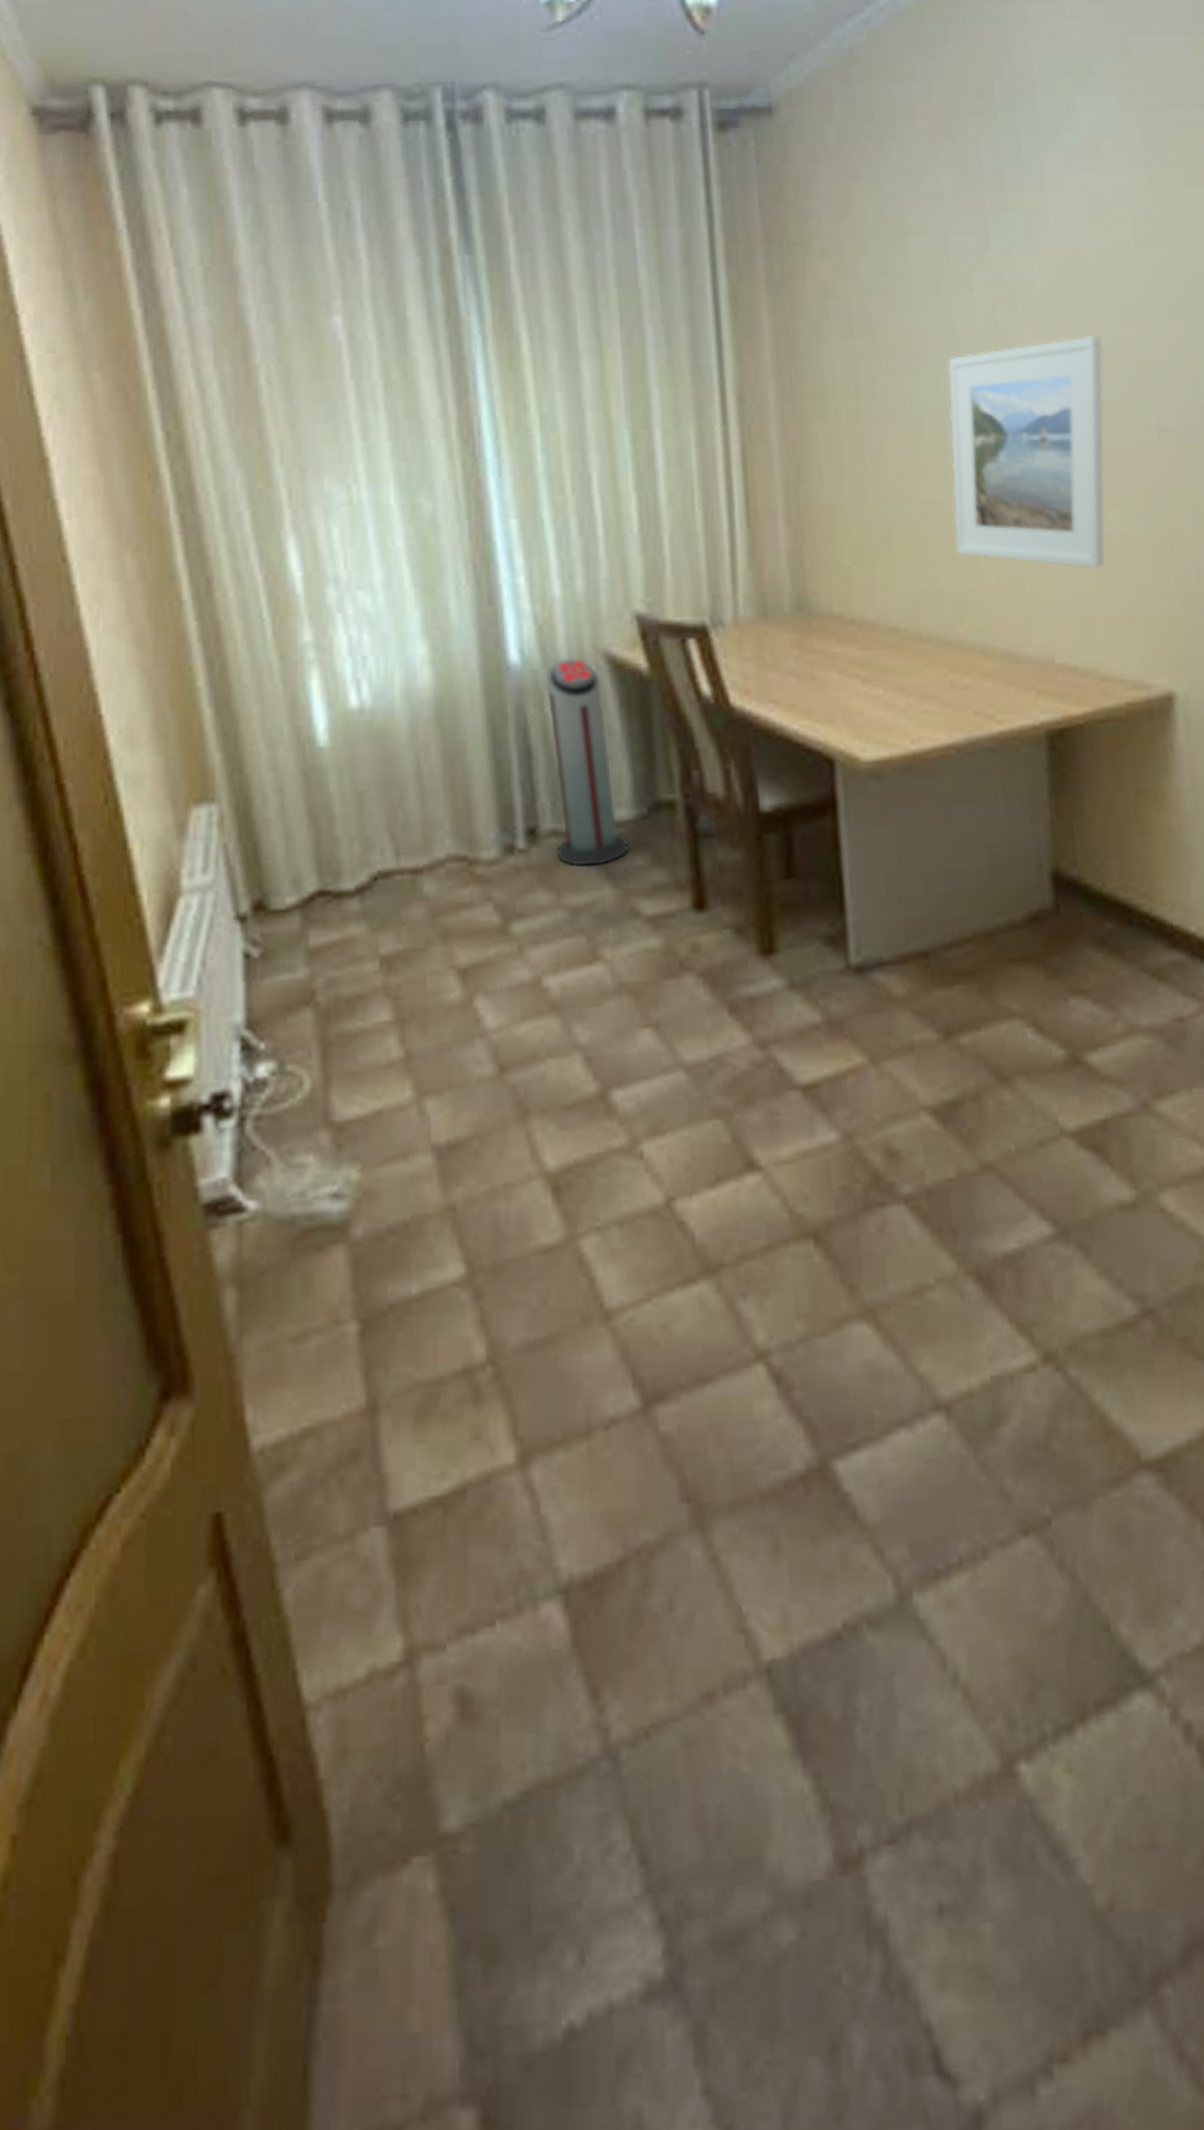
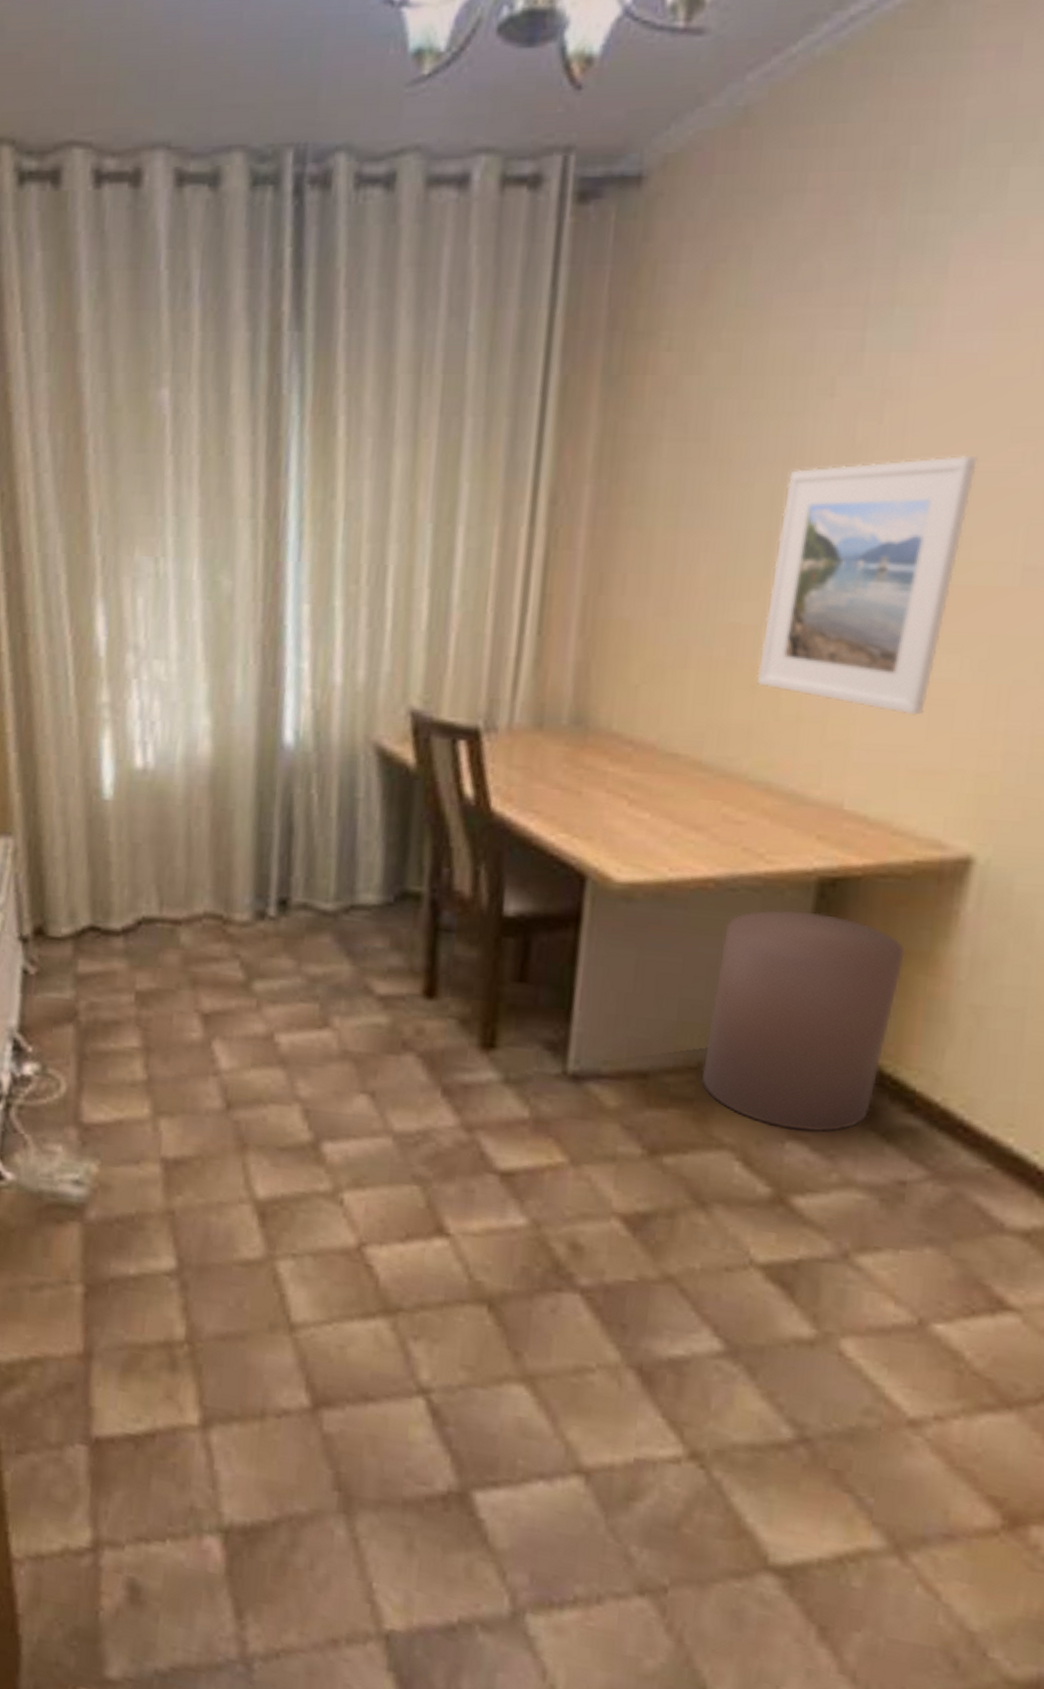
air purifier: present [544,658,630,867] -> none [302,745,373,943]
waste bin: none [972,764,1138,986] -> present [700,909,905,1133]

